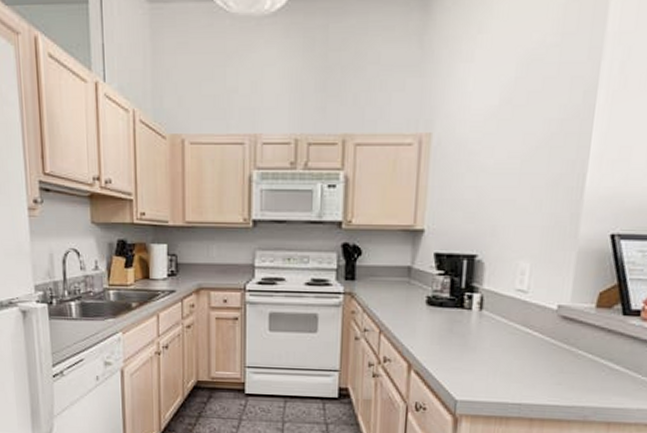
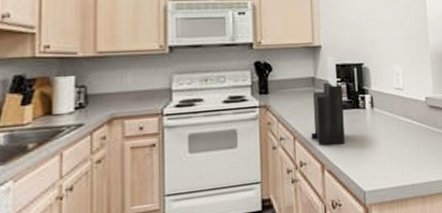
knife block: none [399,244,446,346] -> present [310,57,345,145]

